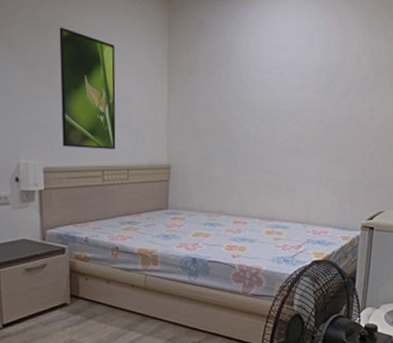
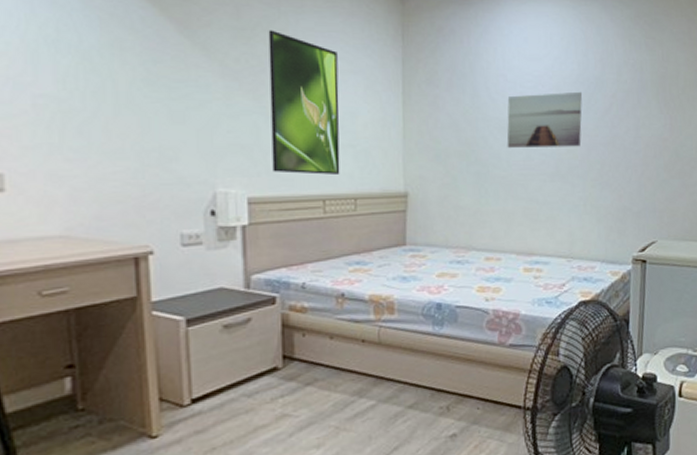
wall art: none [255,77,324,127] -> present [507,91,583,148]

